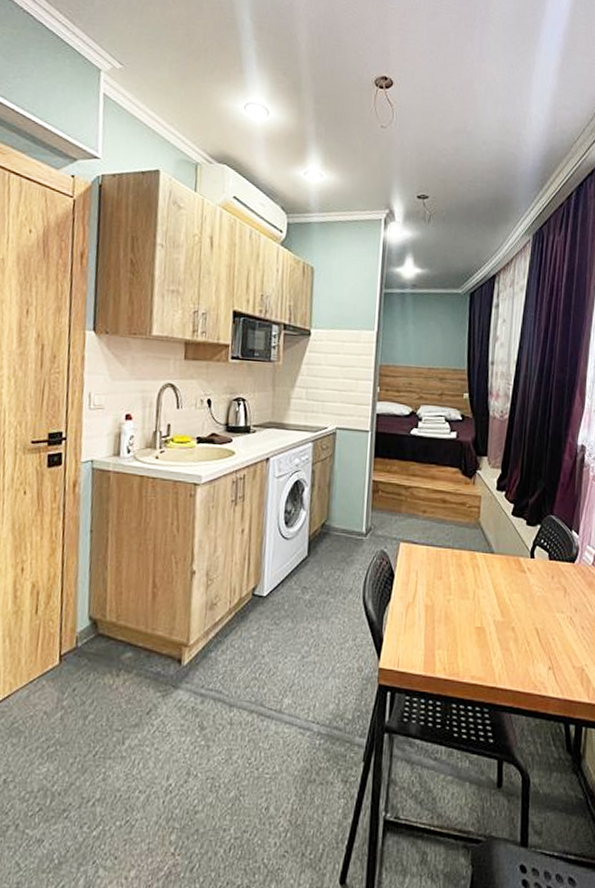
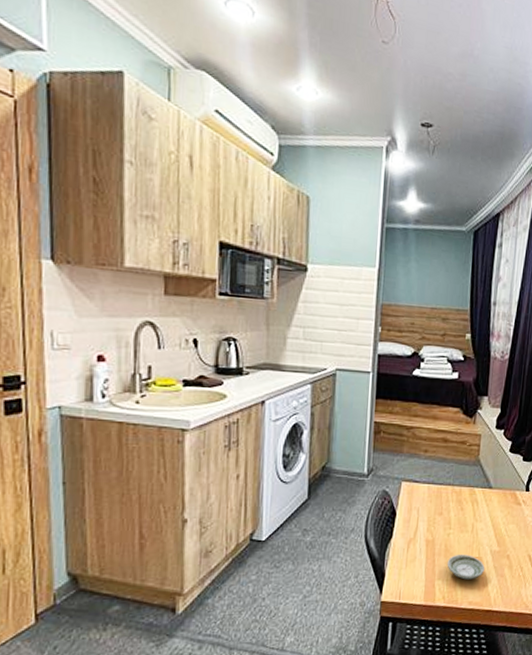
saucer: none [447,623,488,651] -> present [447,555,485,580]

